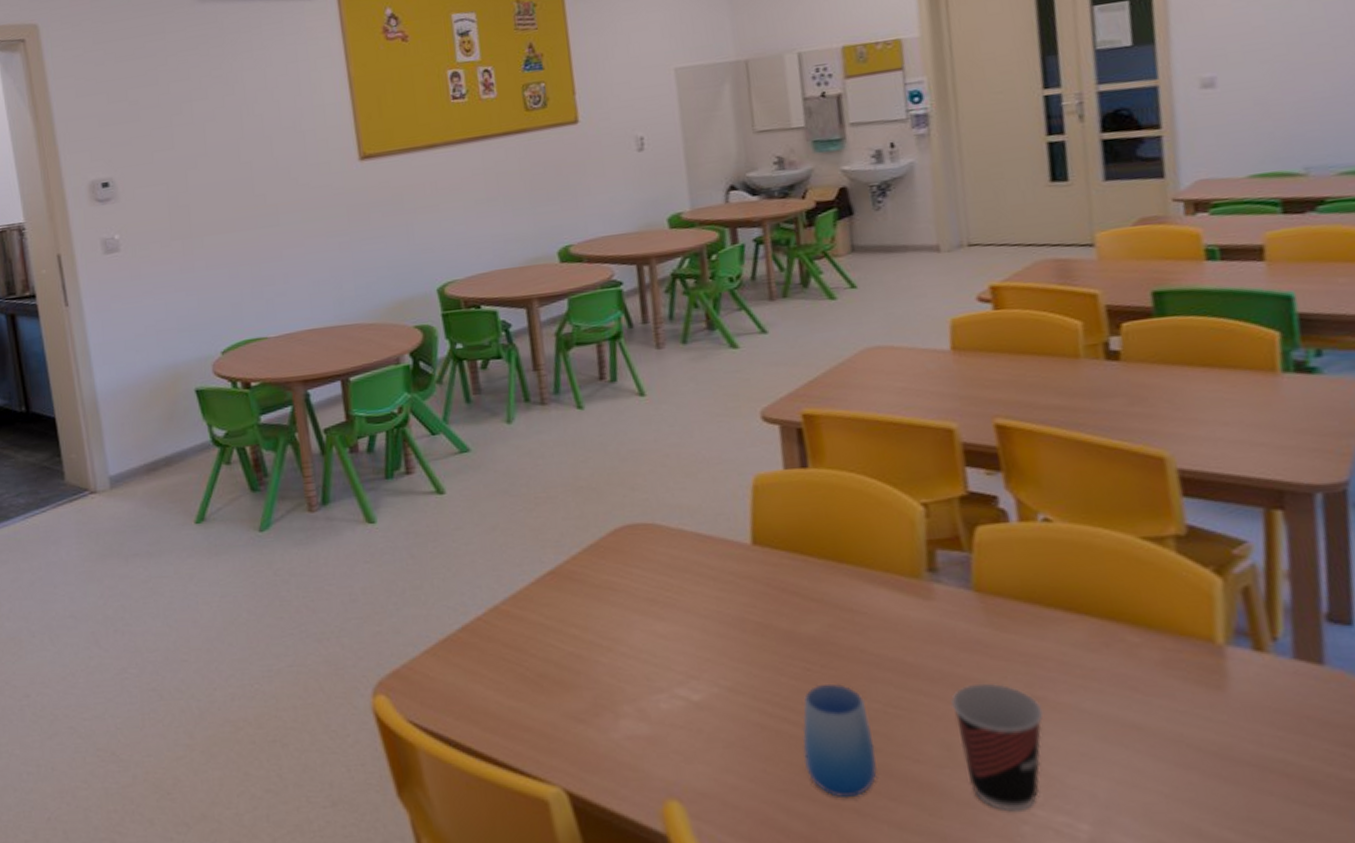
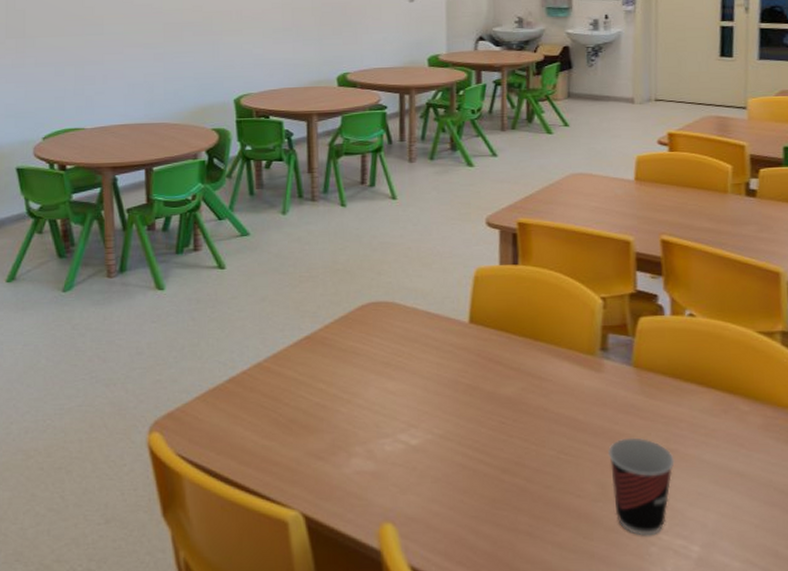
cup: present [802,683,878,799] -> none [492,434,548,524]

